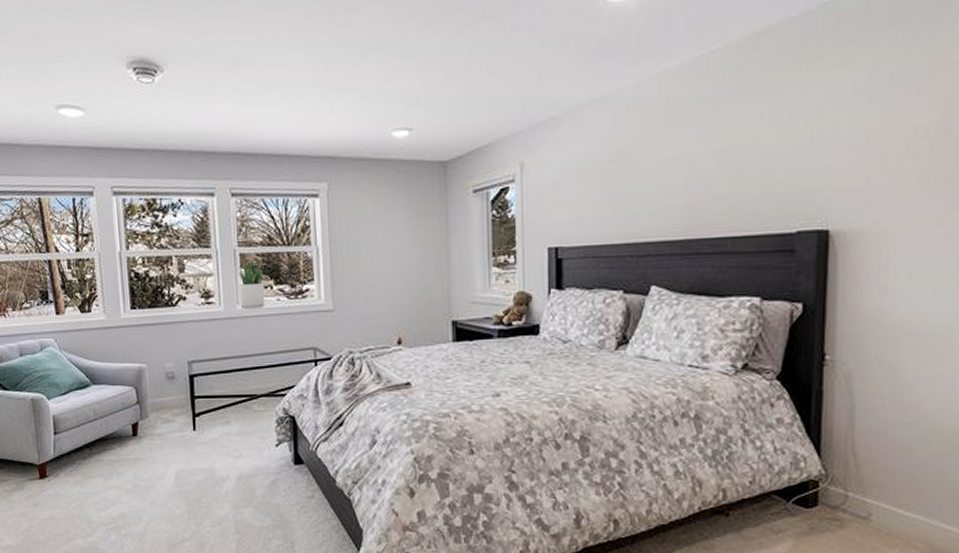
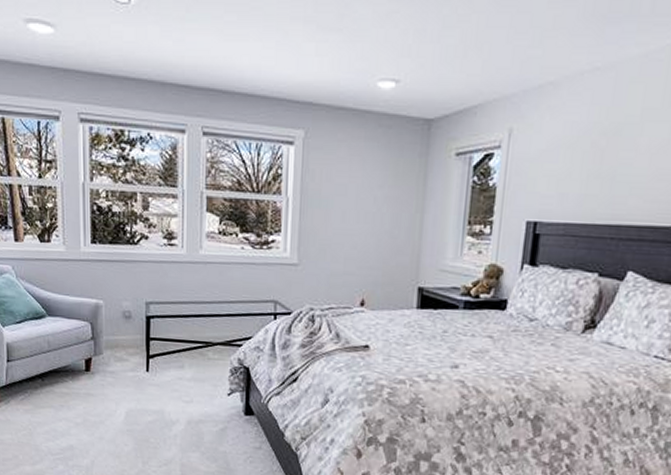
planter: present [238,259,266,310] -> none [203,204,231,256]

